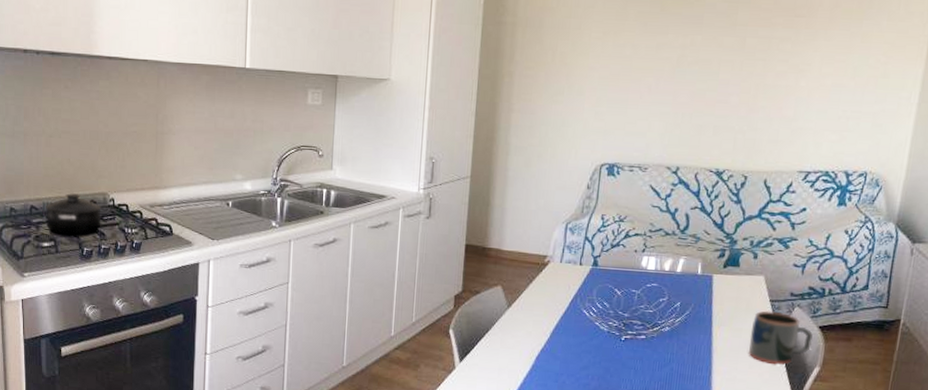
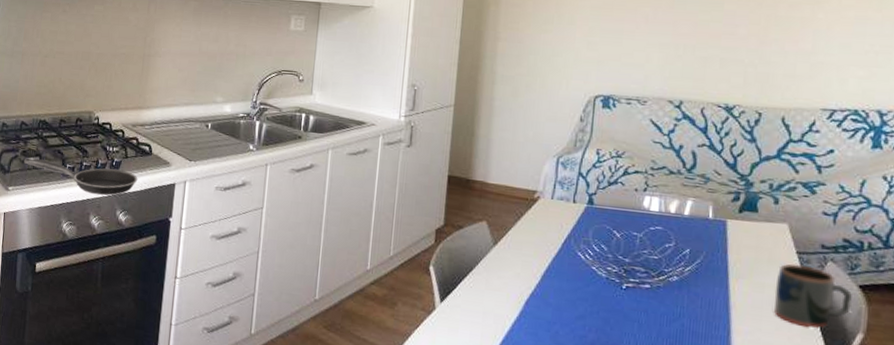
frying pan: none [38,243,160,278] -> present [24,158,138,196]
saucepan: present [45,192,101,239] -> none [33,110,86,155]

